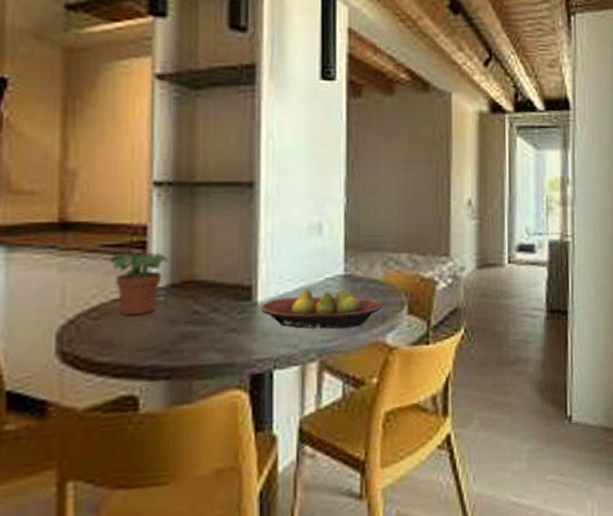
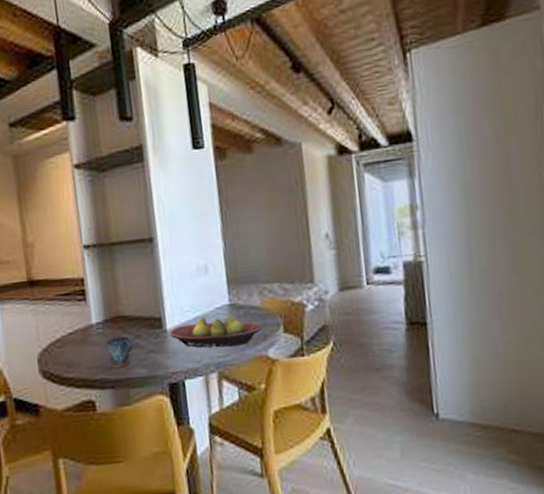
potted plant: present [109,252,170,316] -> none [63,297,102,344]
mug: none [166,308,206,352] -> present [105,336,133,368]

